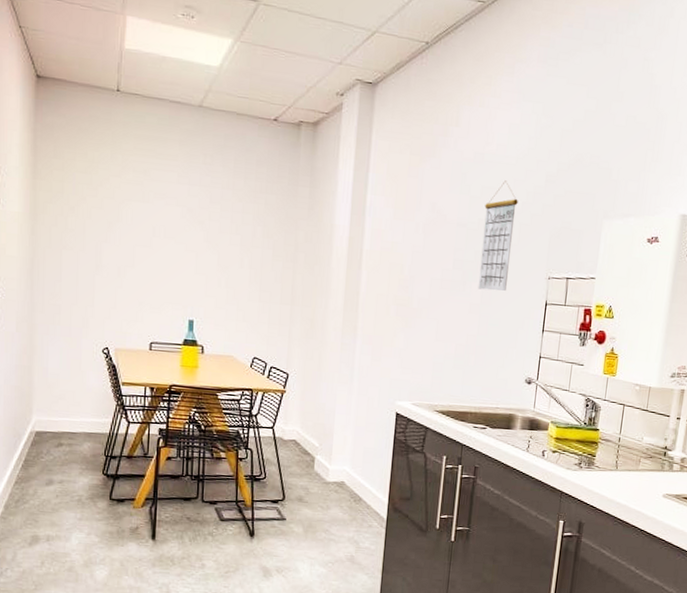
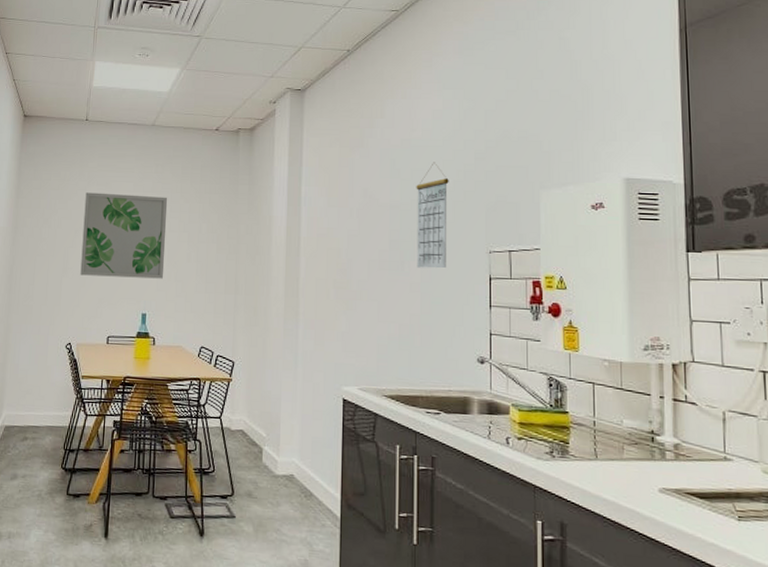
wall art: none [116,179,218,284] -> present [80,192,168,279]

